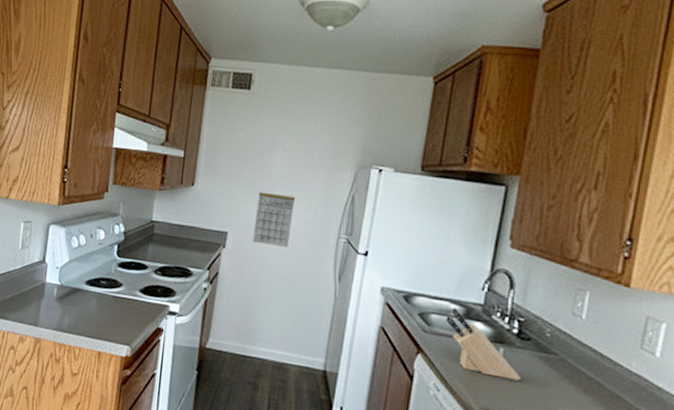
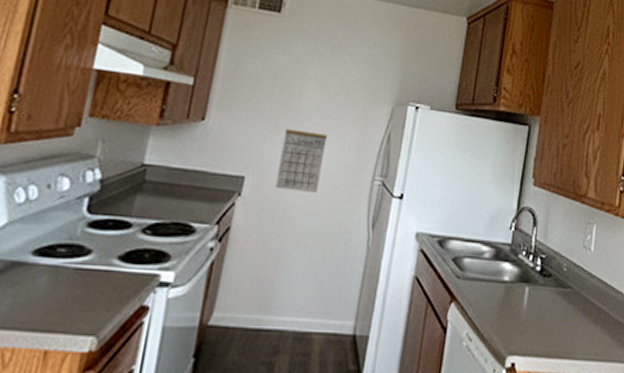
knife block: present [446,306,522,381] -> none [478,248,544,319]

